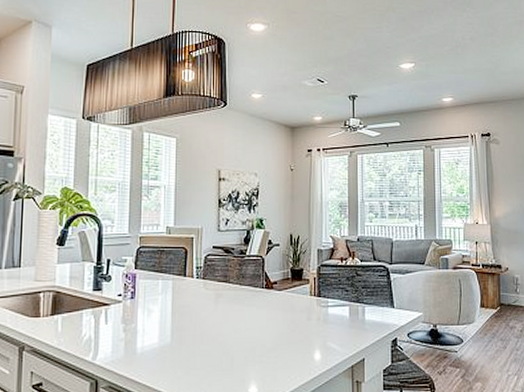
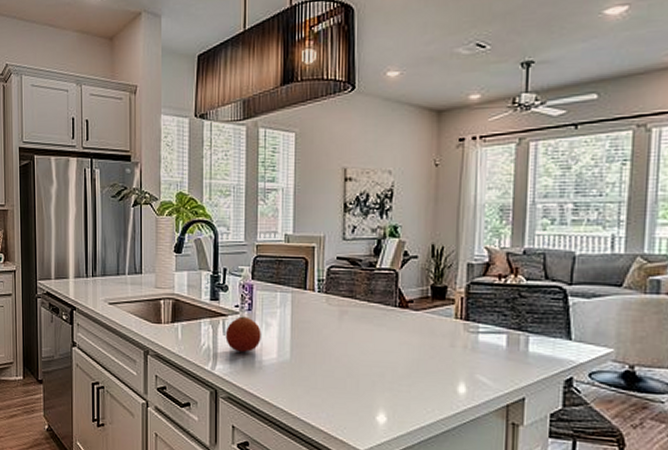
fruit: none [107,305,143,340] -> present [225,316,261,353]

